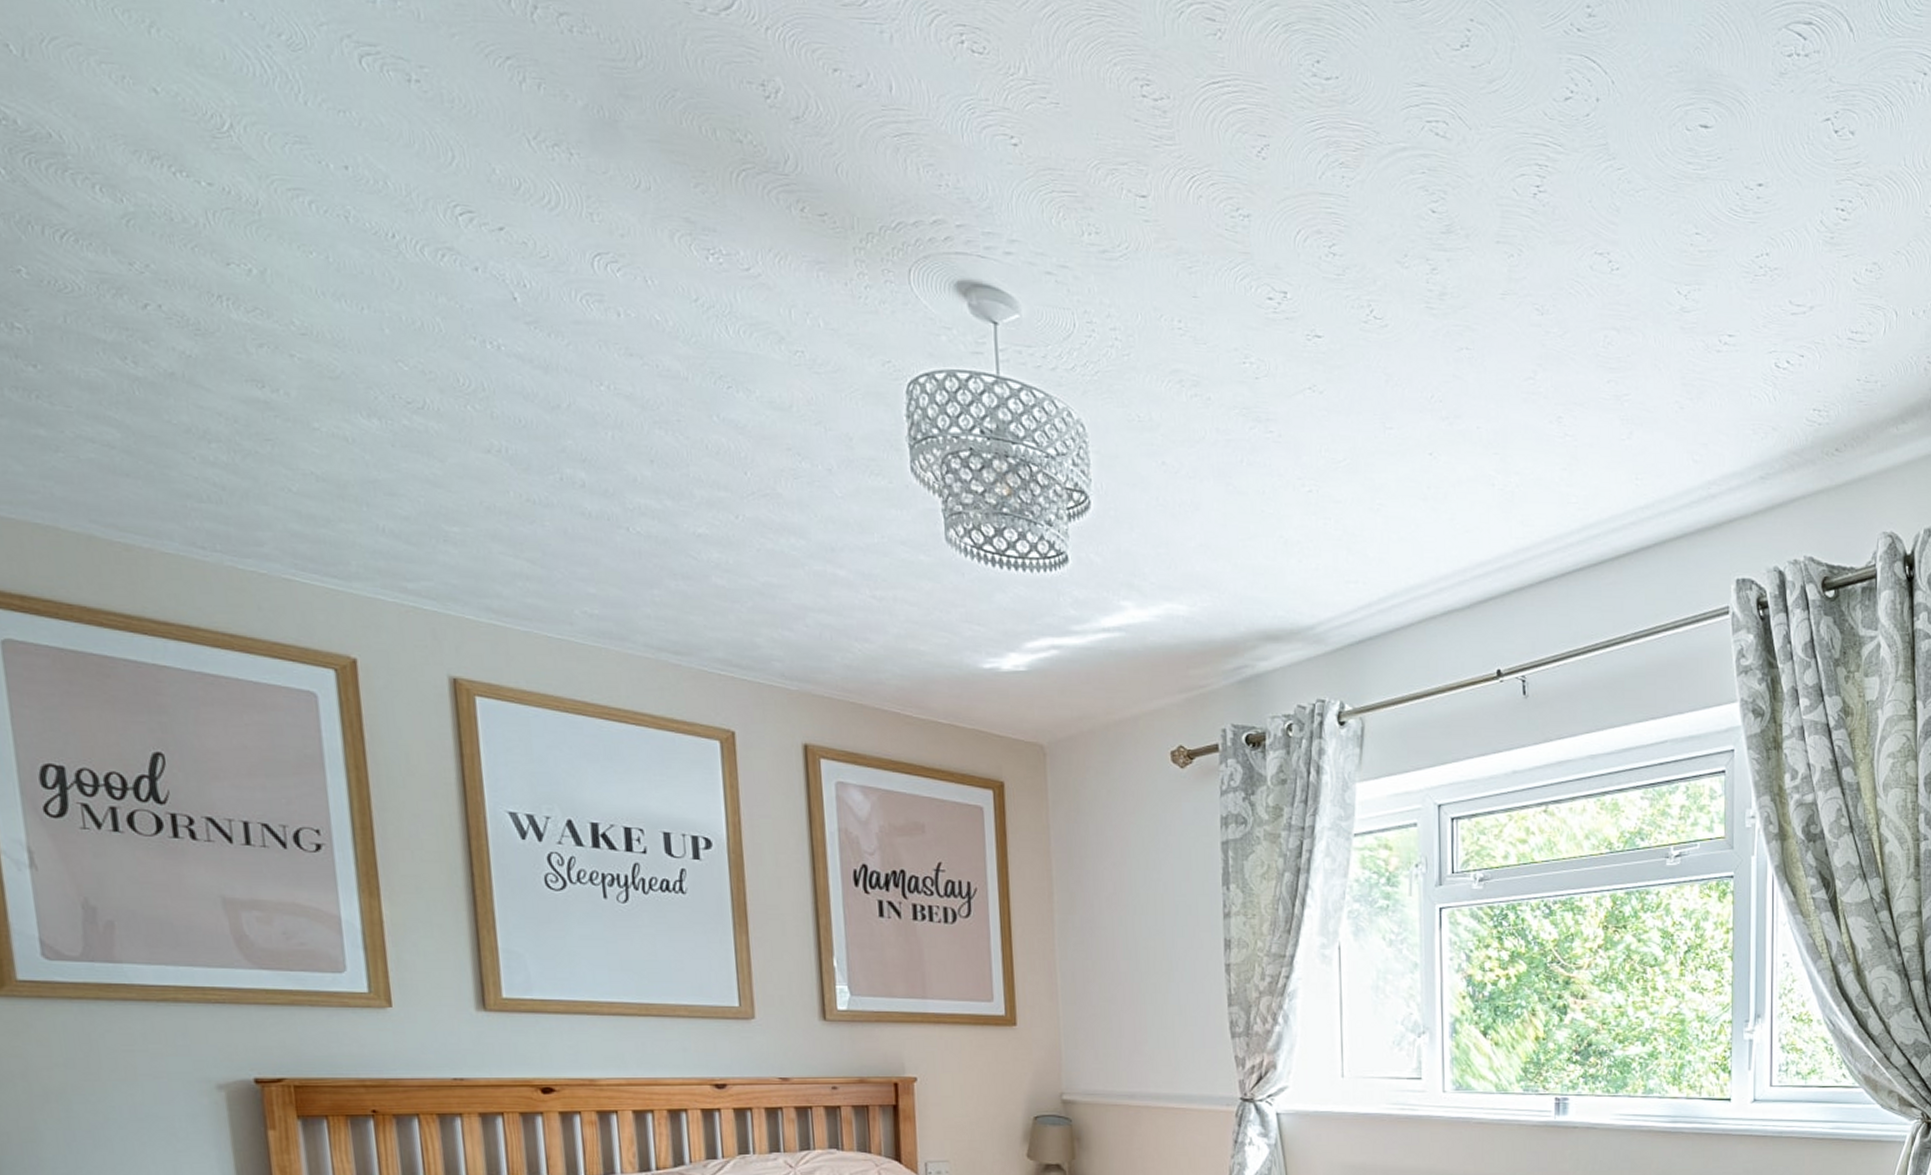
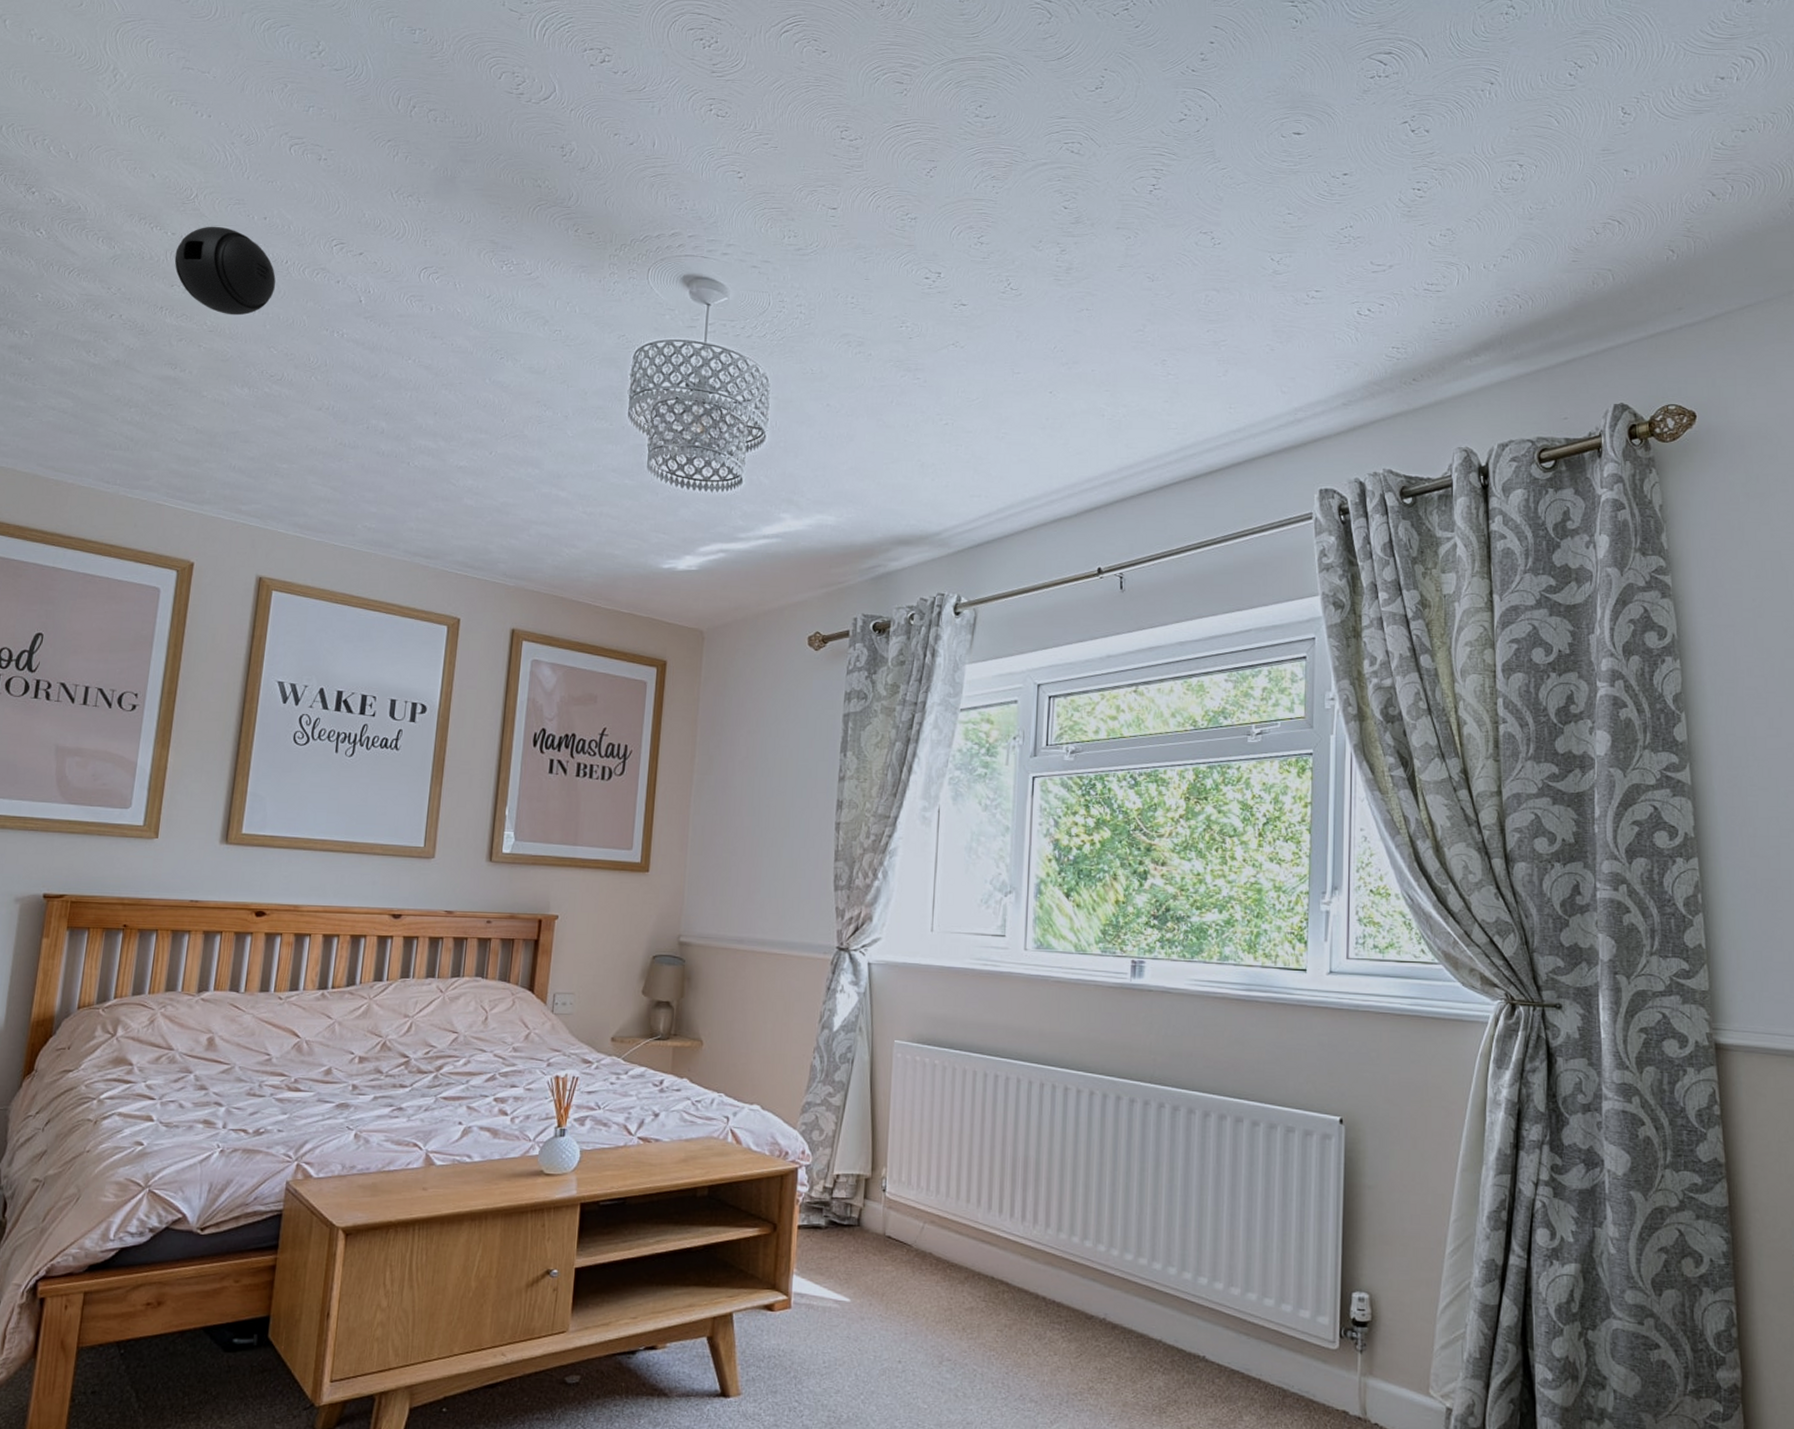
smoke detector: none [220,175,385,313] -> present [174,226,276,316]

